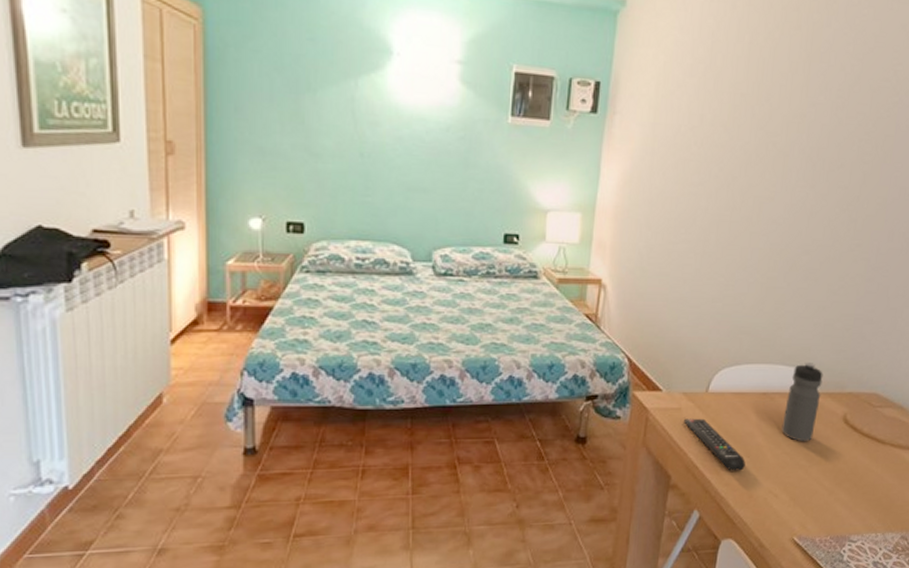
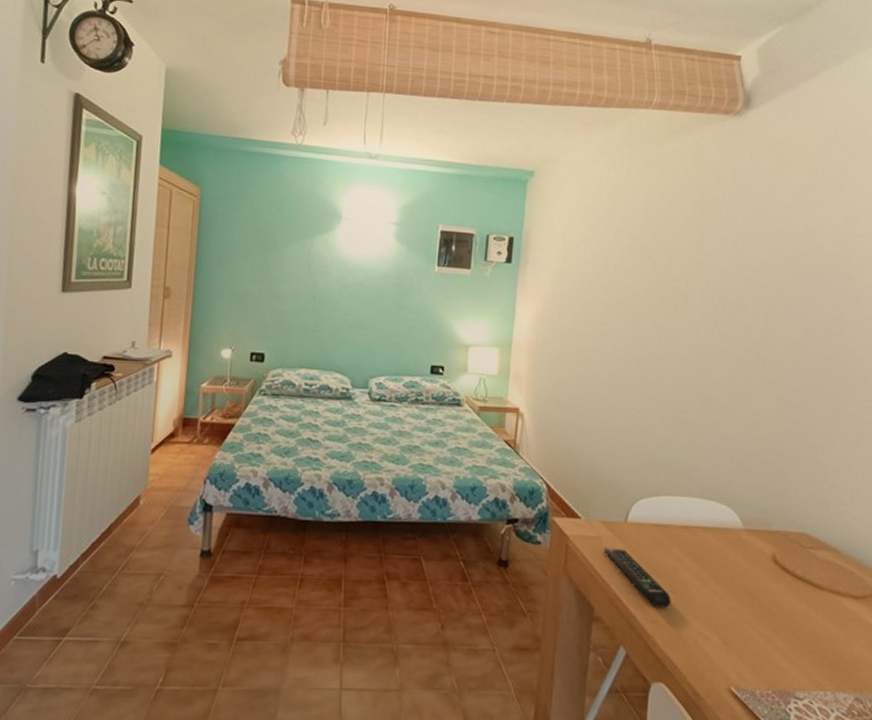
water bottle: present [781,361,823,442] -> none [706,496,746,581]

